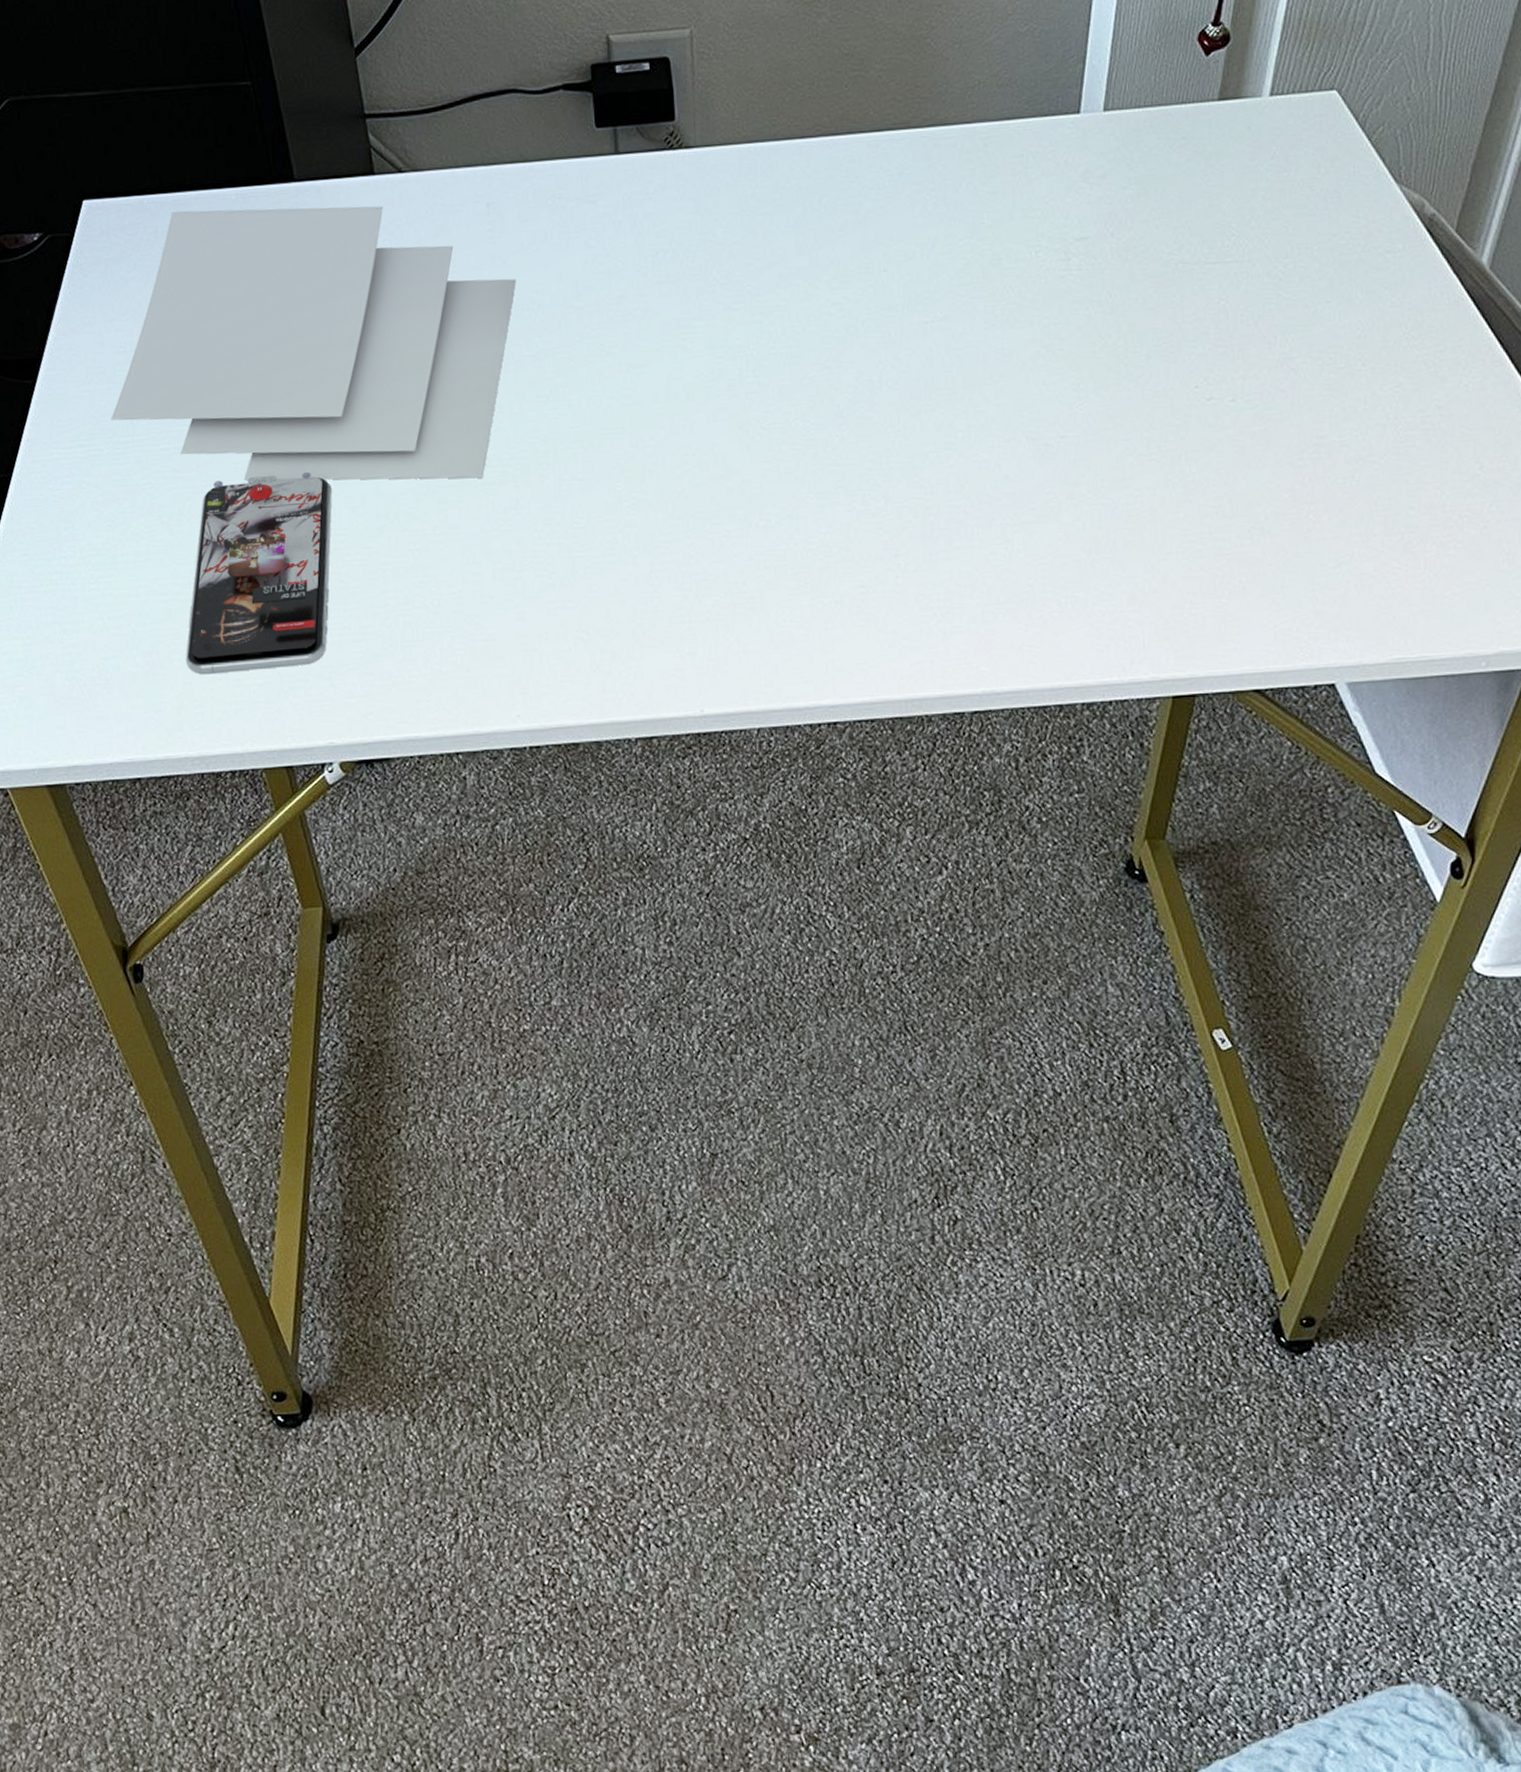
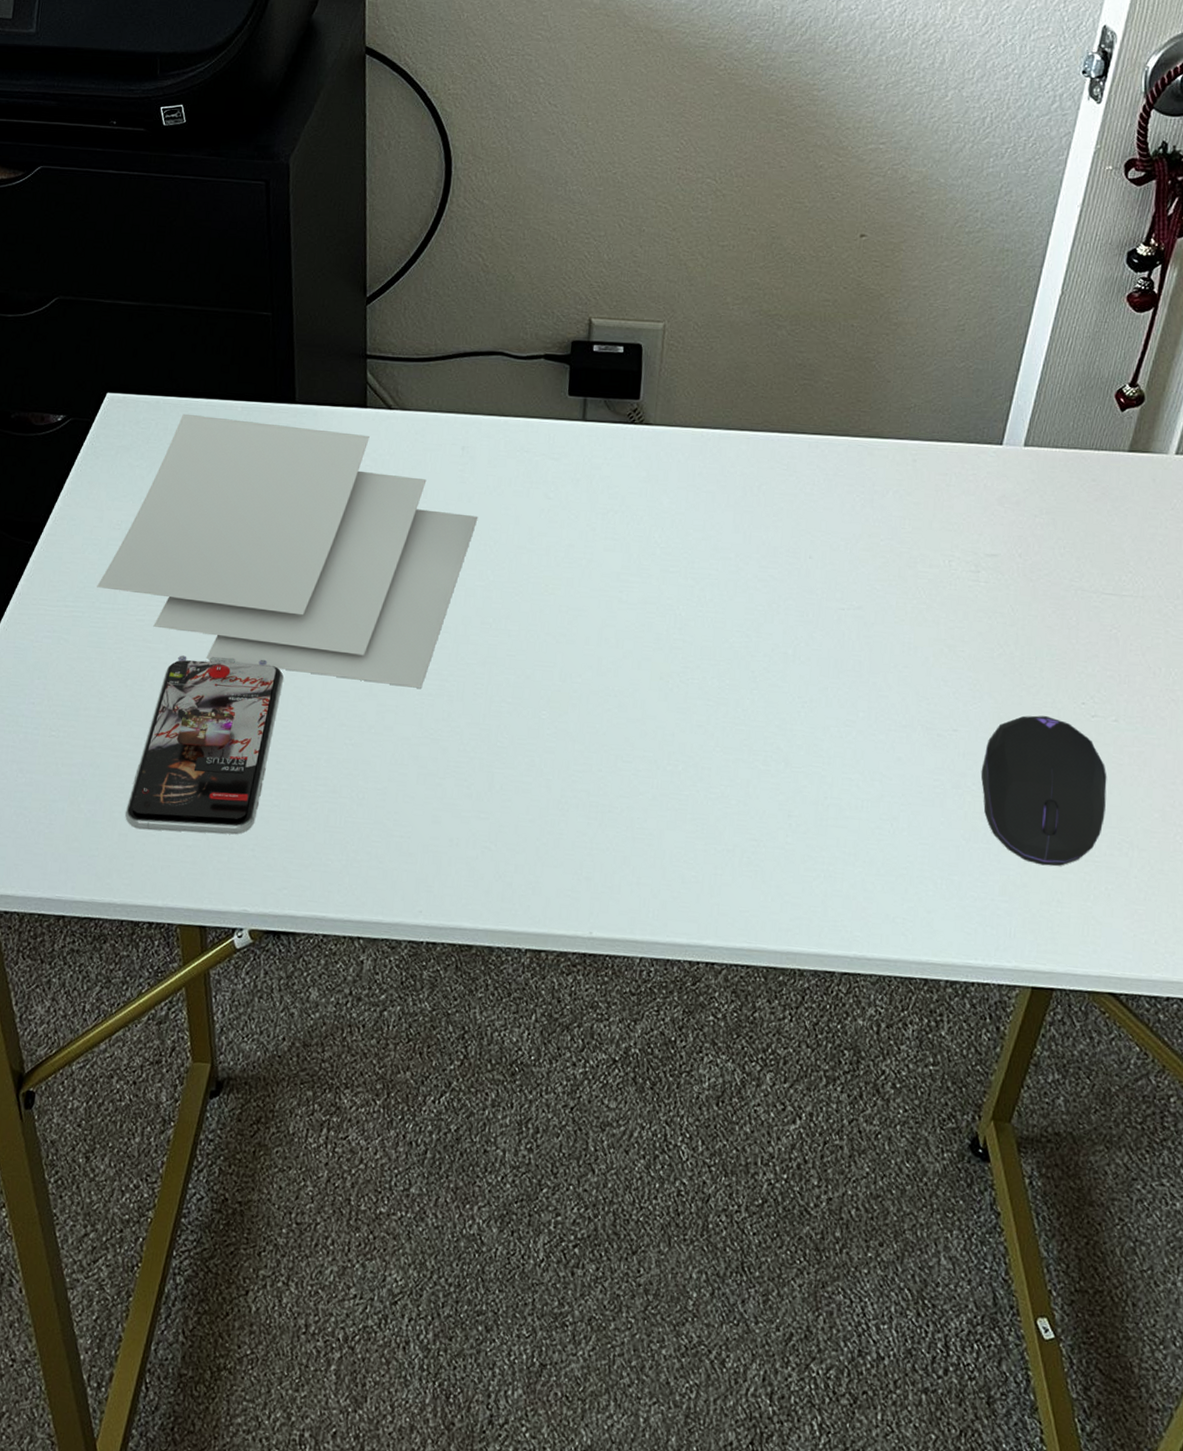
computer mouse: none [1095,407,1231,567] -> present [981,715,1107,866]

